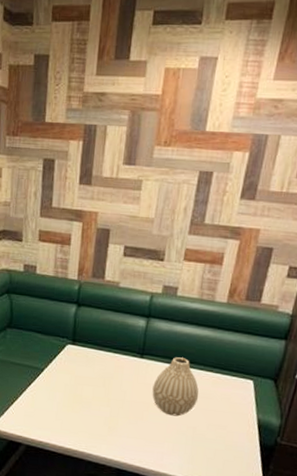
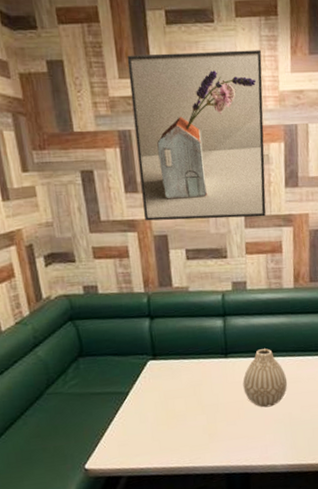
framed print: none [92,53,246,226] -> present [127,50,266,221]

